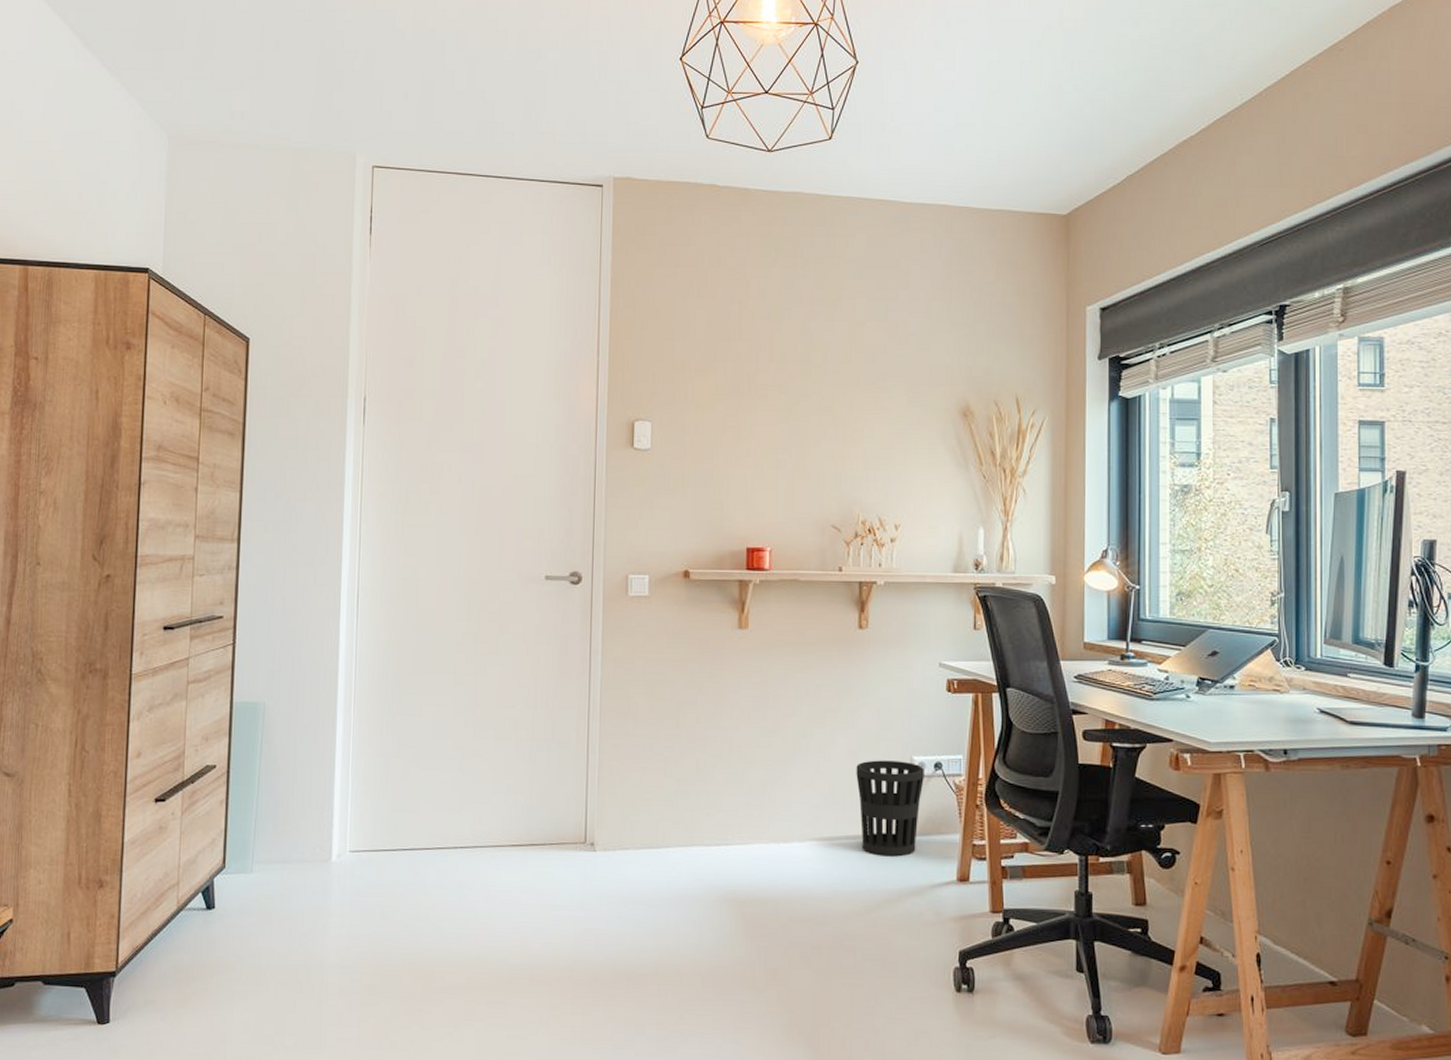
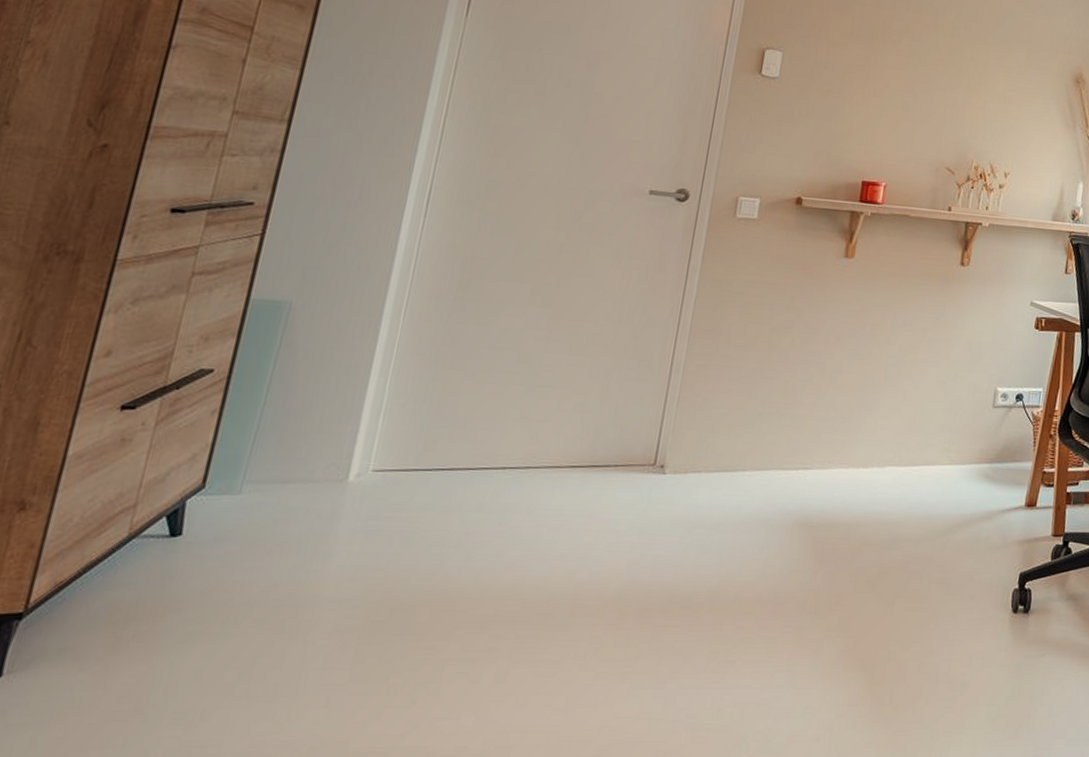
wastebasket: present [856,760,924,857] -> none [939,390,1007,483]

